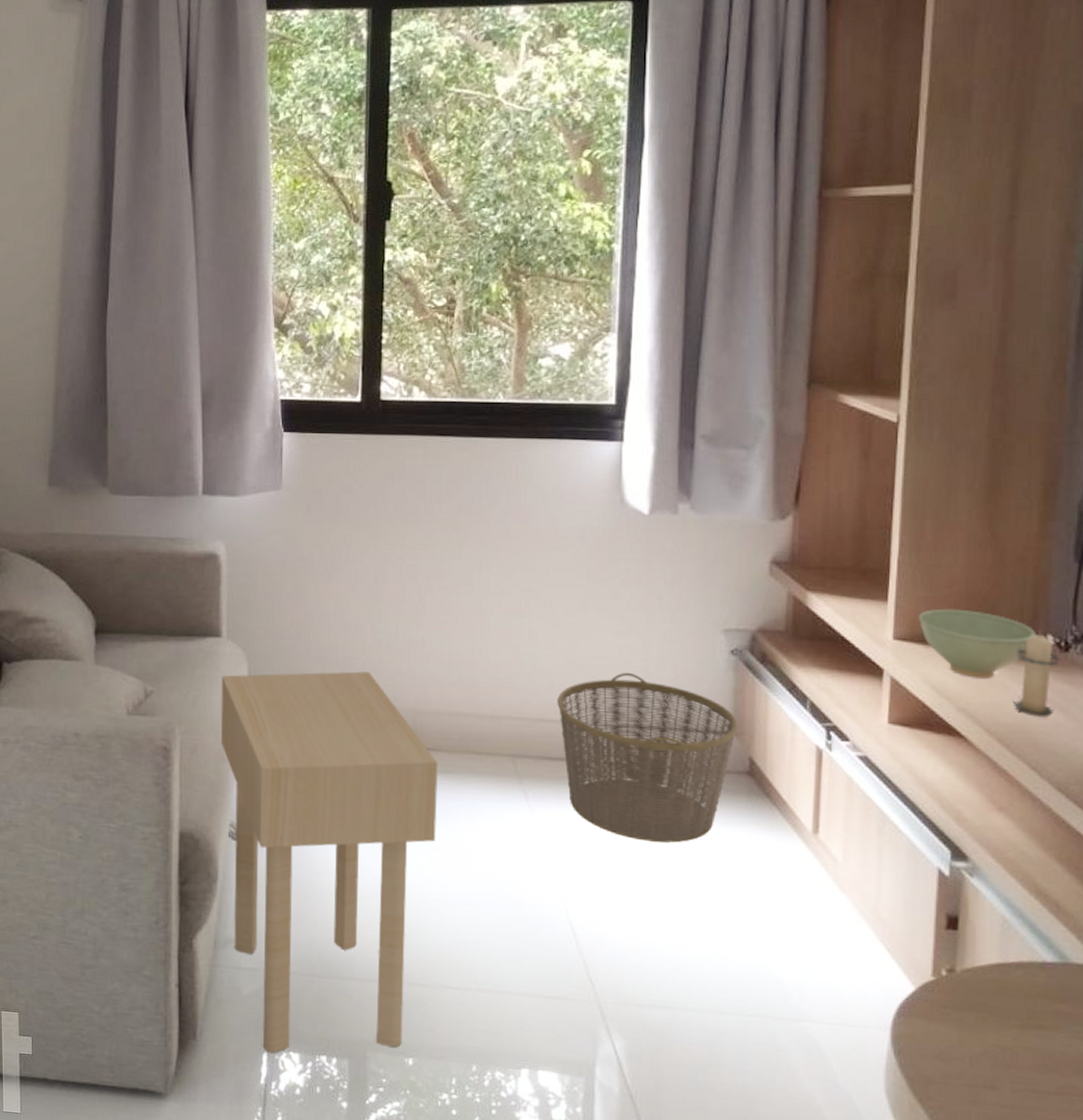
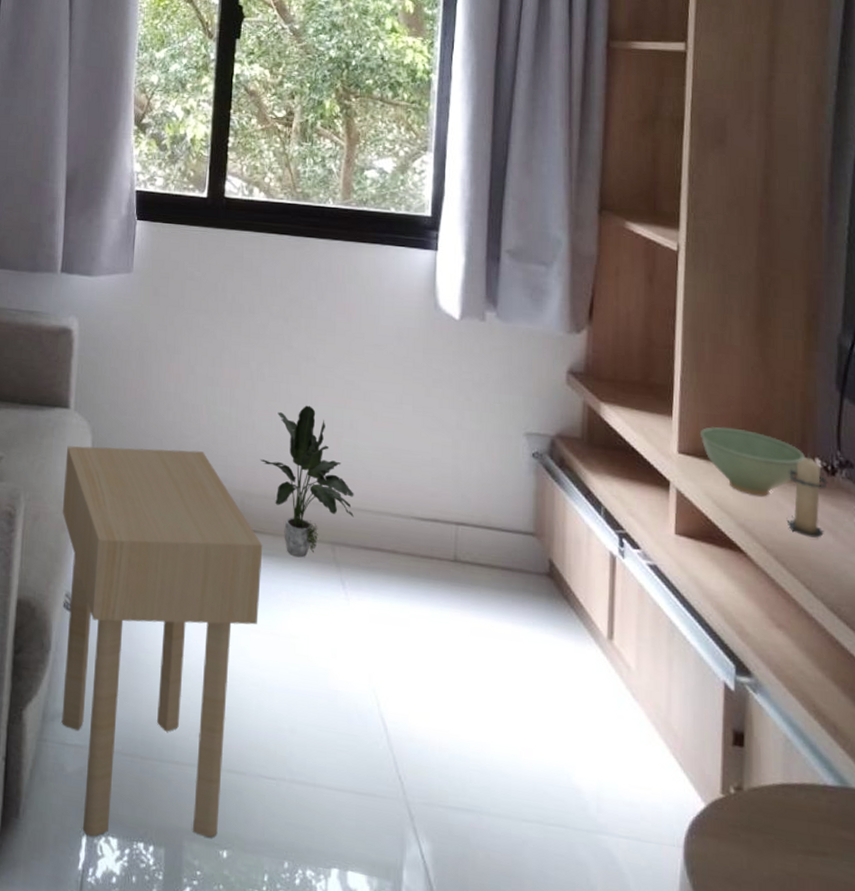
potted plant: none [431,616,536,773] -> present [260,405,354,558]
basket: present [557,672,738,843] -> none [374,468,539,640]

